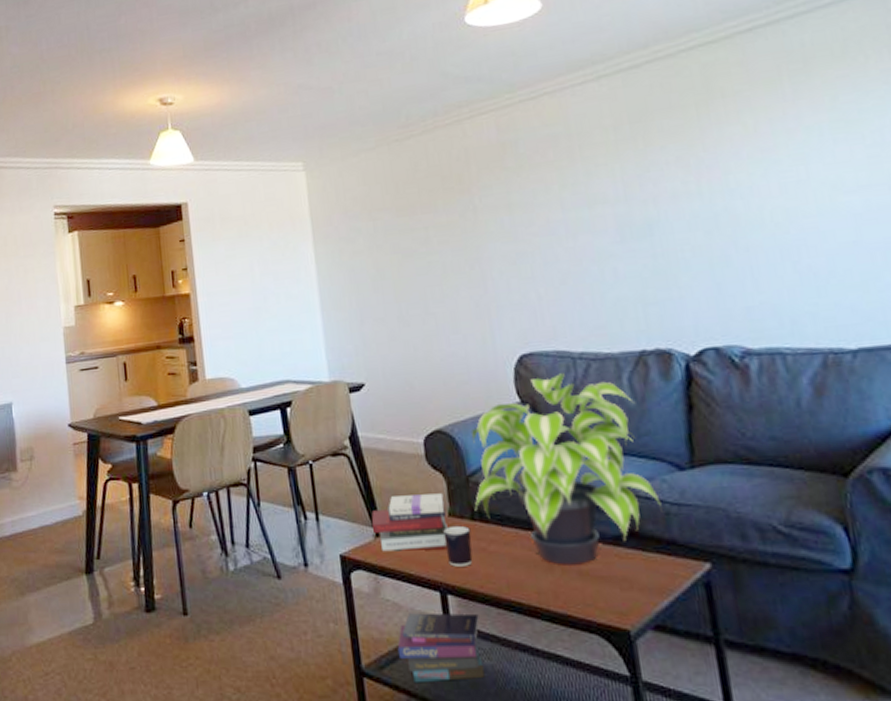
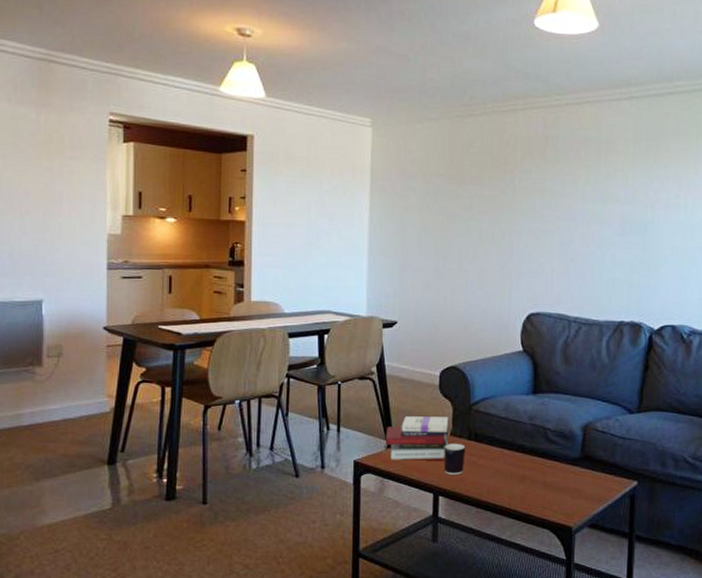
books: present [397,613,485,684] -> none [391,509,461,563]
plant: present [470,373,661,567] -> none [472,332,612,479]

